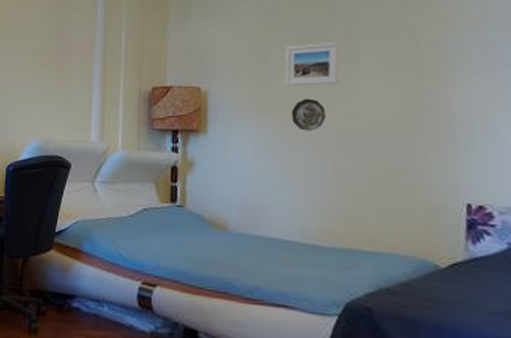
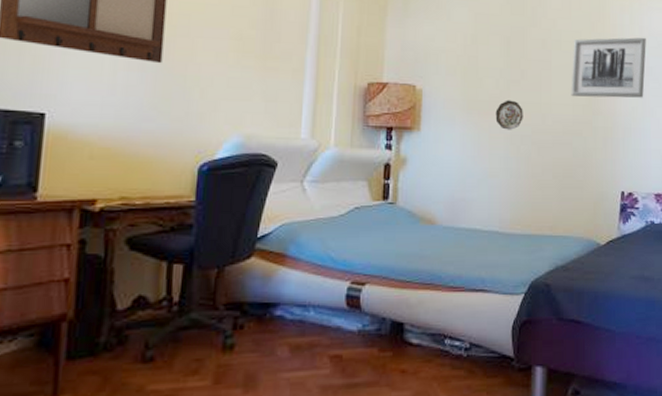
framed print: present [285,42,340,86] -> none [492,49,536,89]
wall art: none [386,16,493,91] -> present [571,37,646,98]

